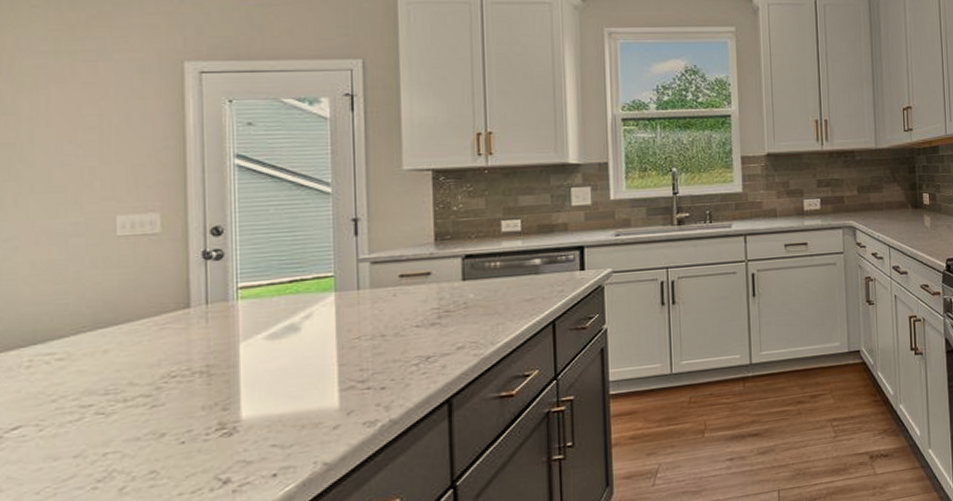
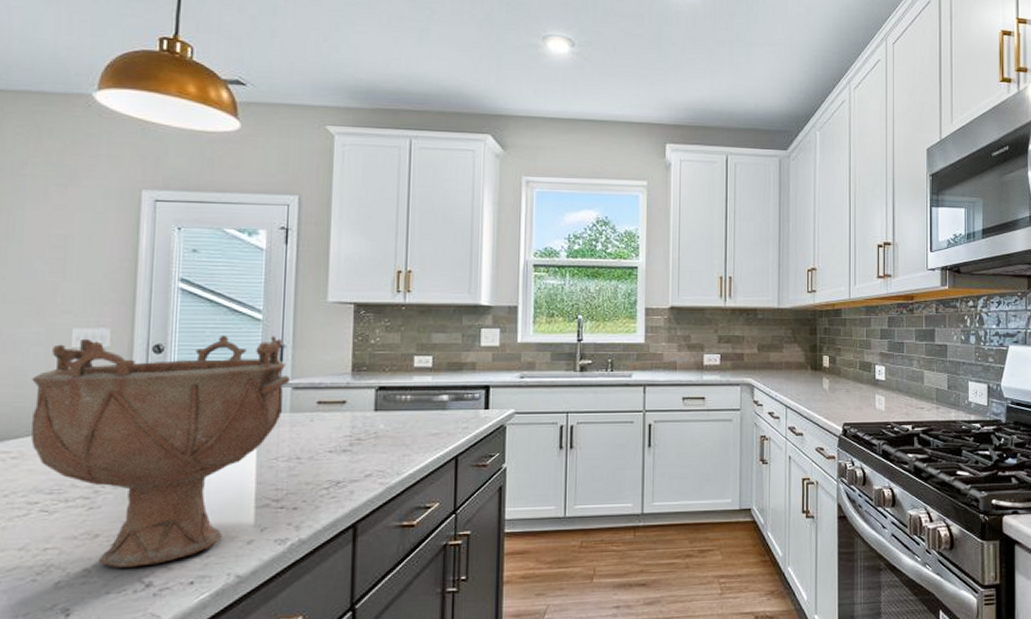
decorative bowl: none [73,209,368,467] -> present [31,336,291,568]

